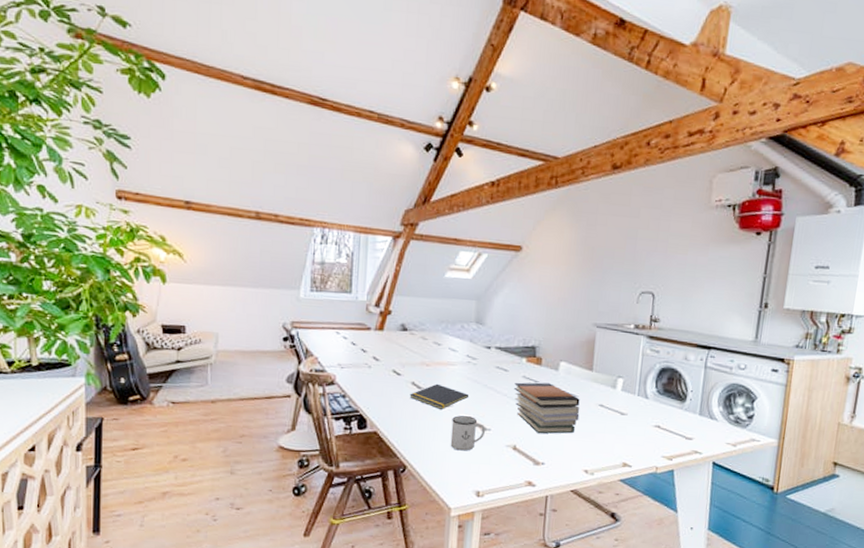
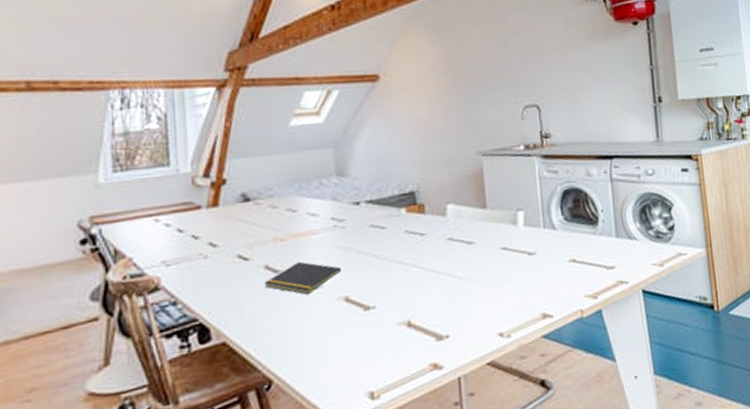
mug: present [450,415,486,451] -> none [324,295,370,344]
book stack: present [514,382,580,434] -> none [396,233,481,300]

